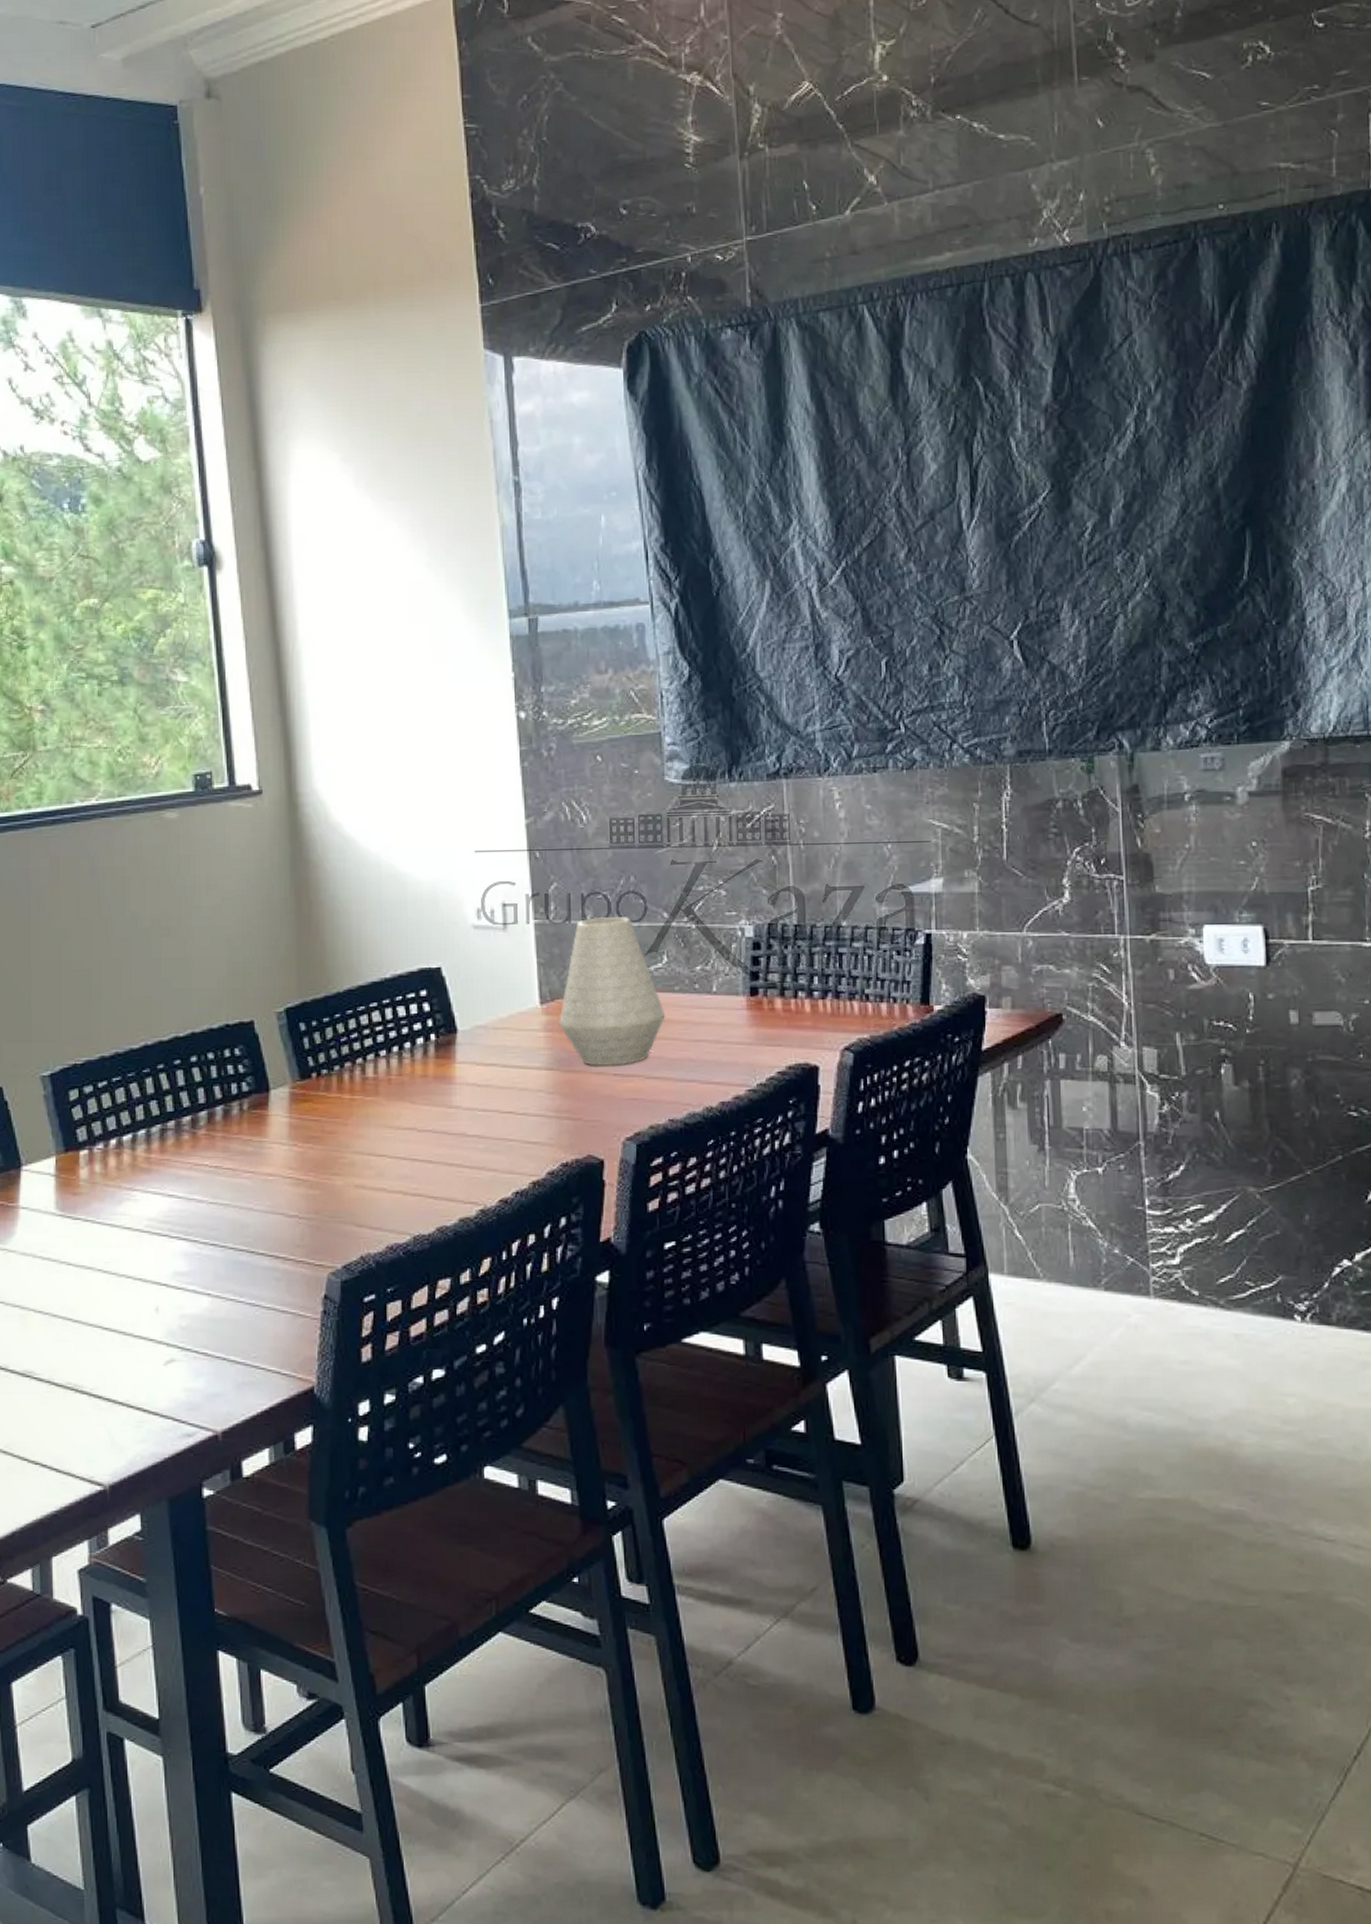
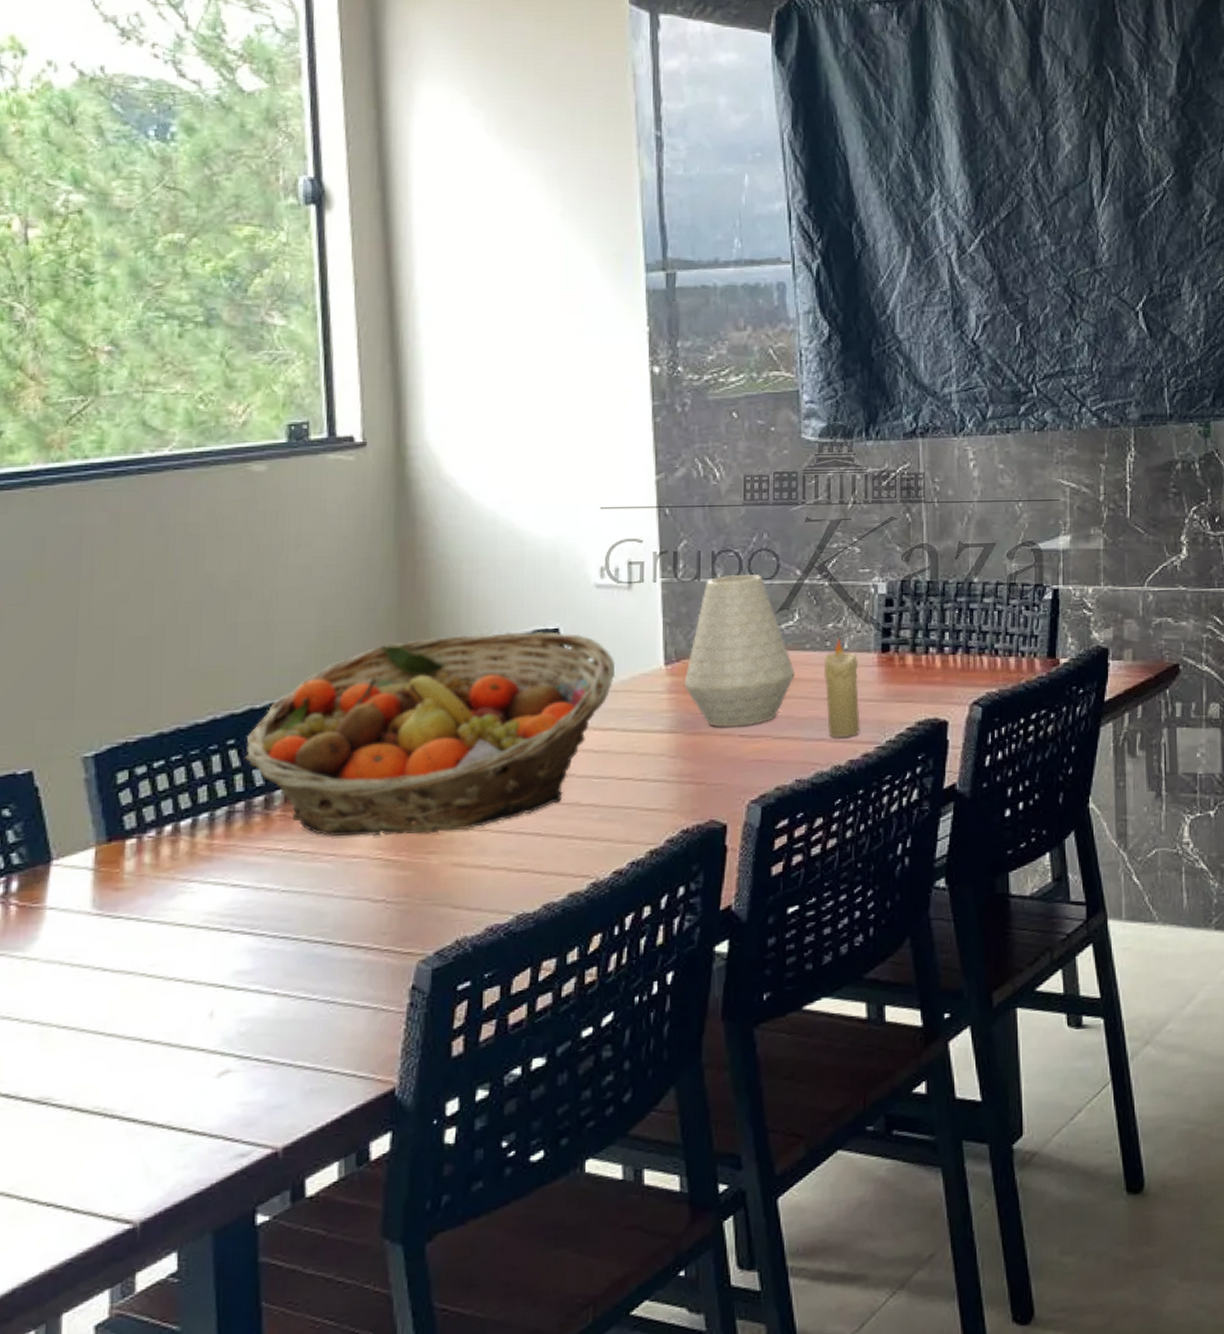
fruit basket: none [172,970,495,1157] -> present [243,631,616,837]
candle: none [692,981,731,1079] -> present [823,639,860,738]

